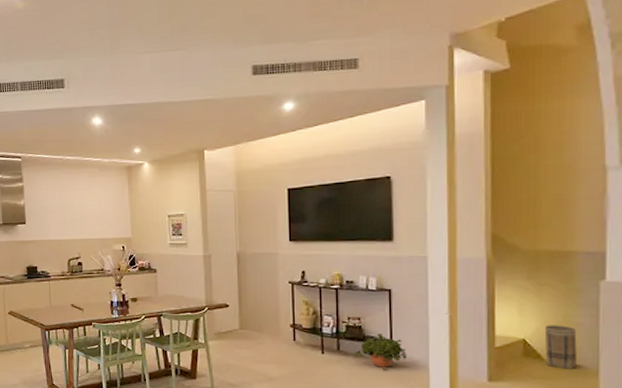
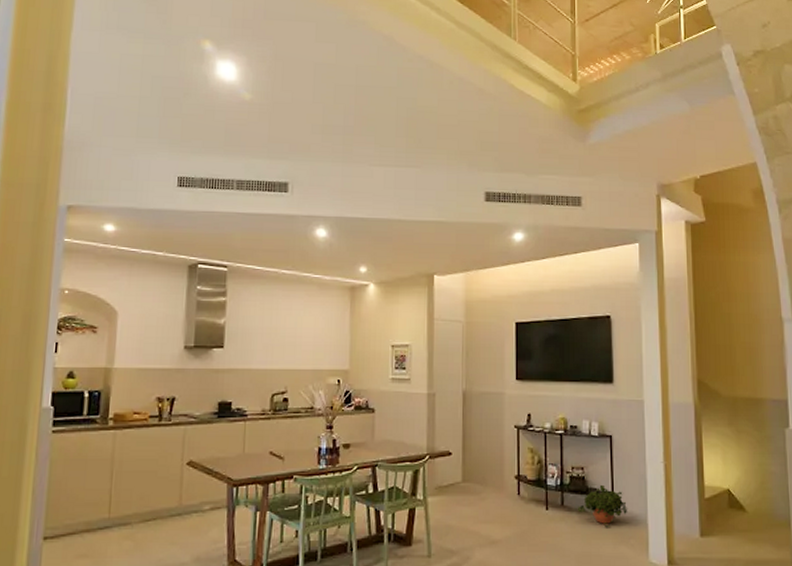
basket: present [544,325,577,370] -> none [744,474,772,521]

